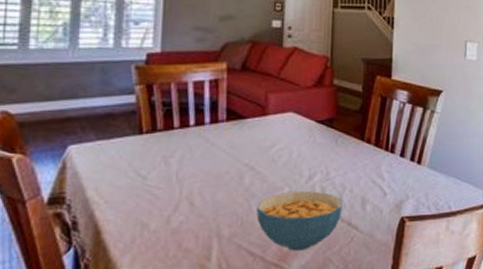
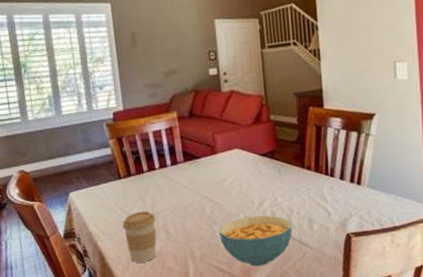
coffee cup: none [133,176,180,241] -> present [122,211,157,263]

